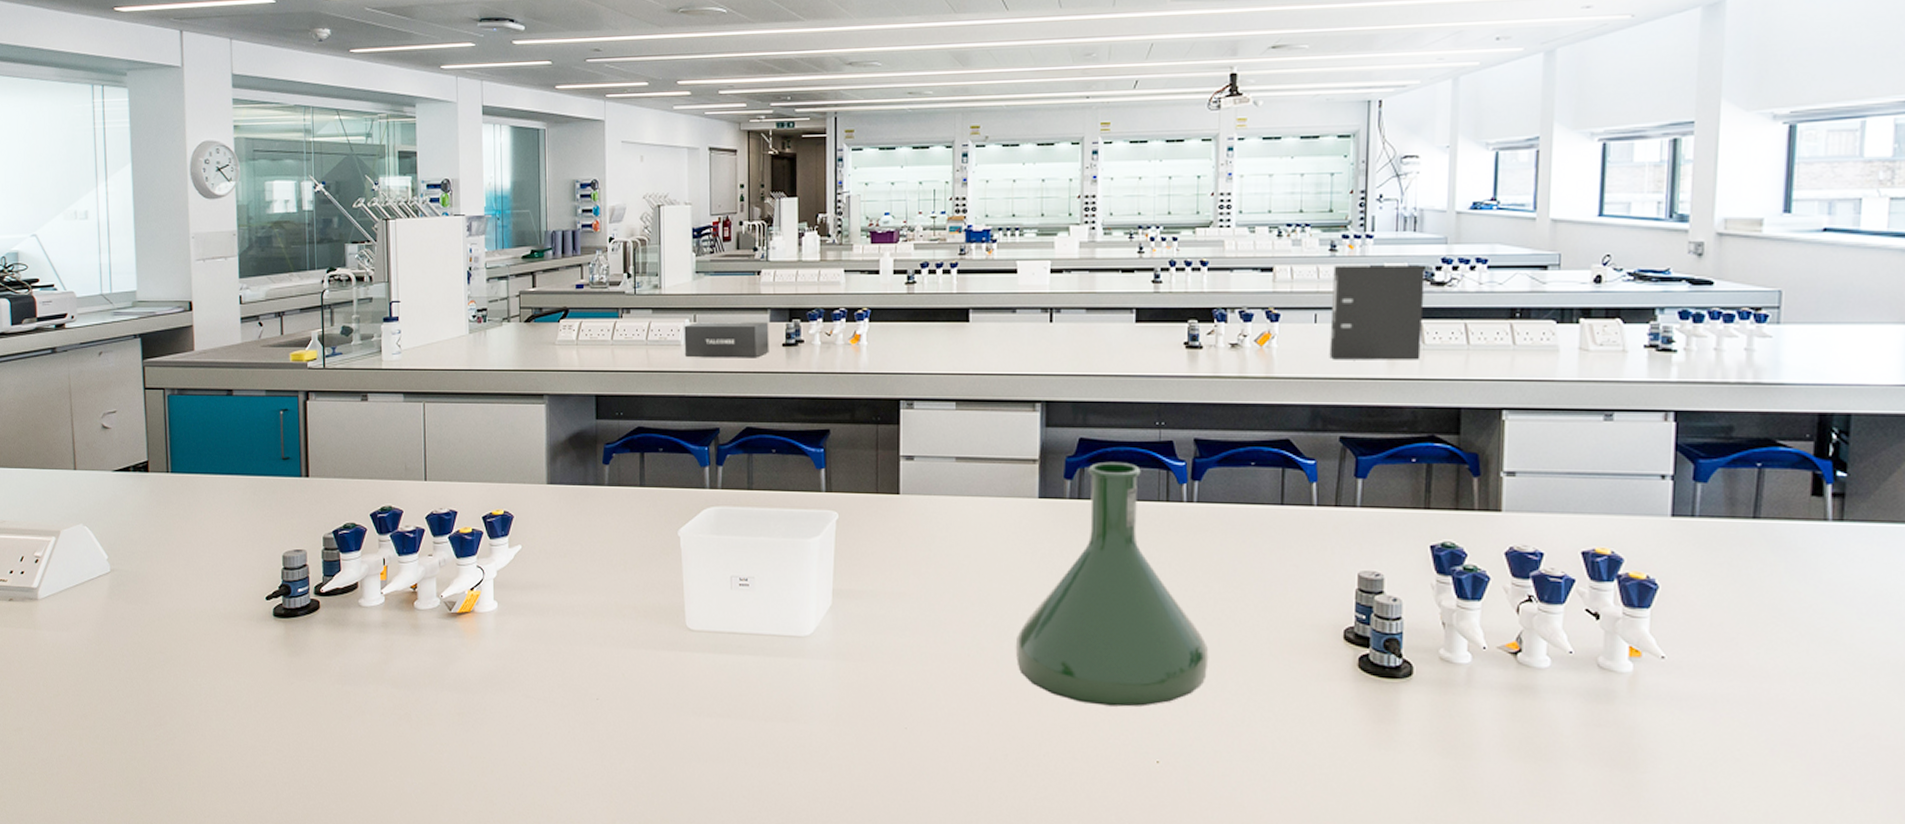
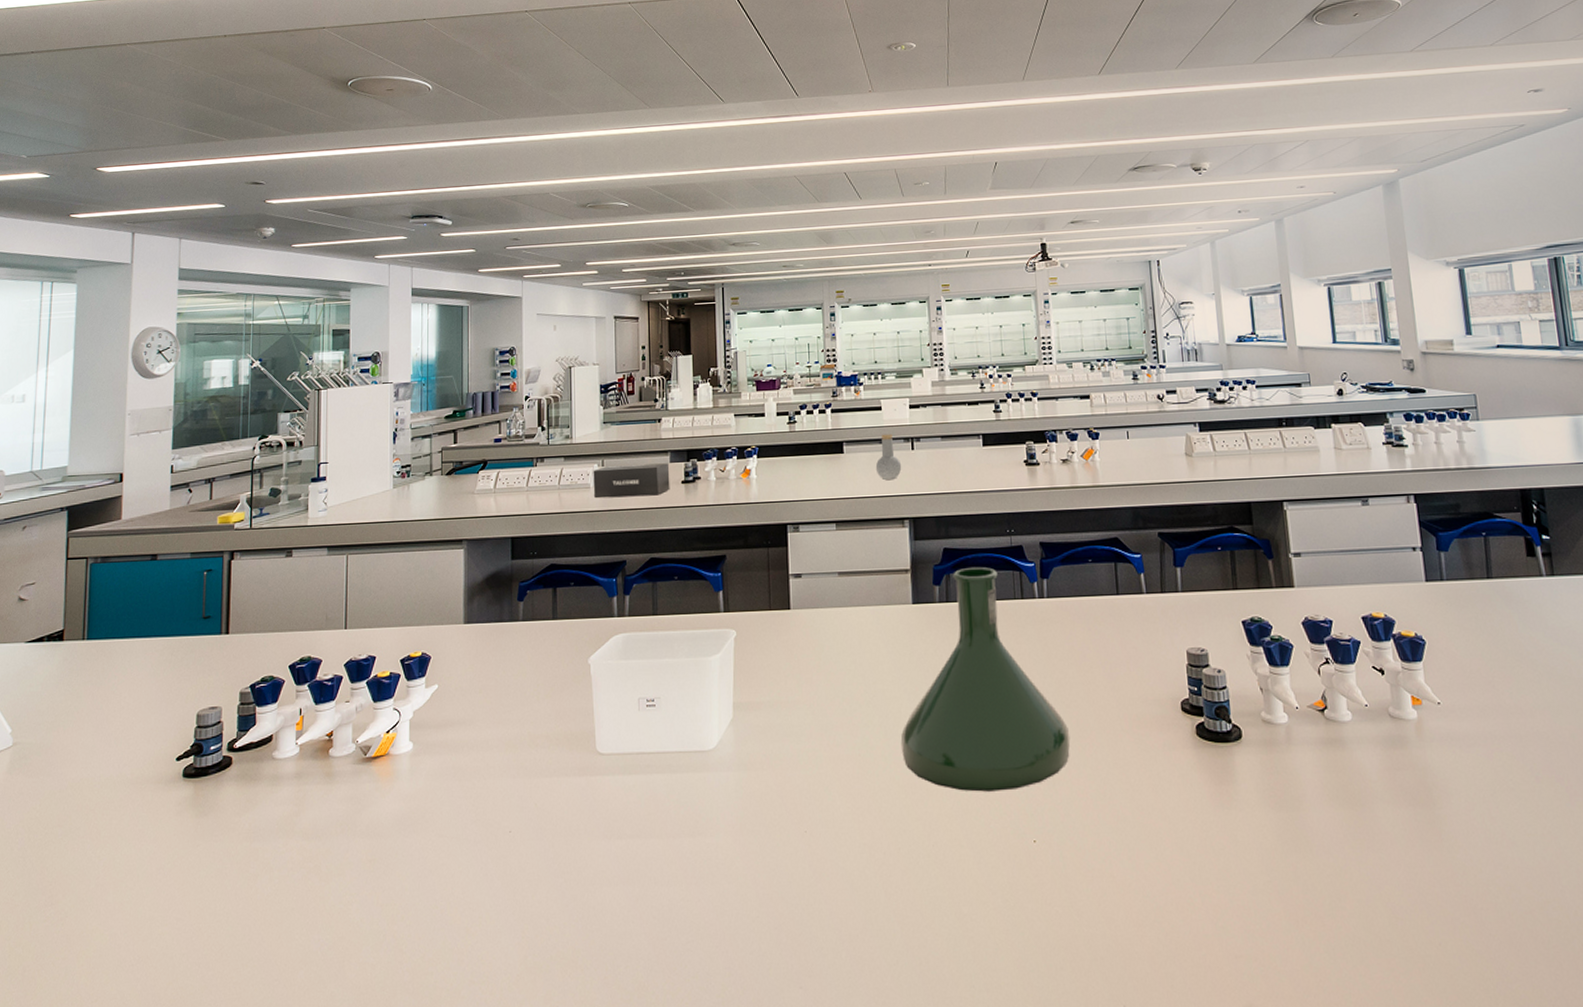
flask: none [1005,302,1037,357] -> present [875,433,902,481]
binder: present [1329,265,1425,360] -> none [1137,387,1214,468]

